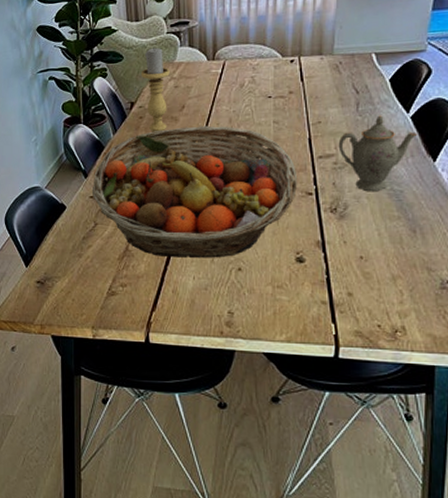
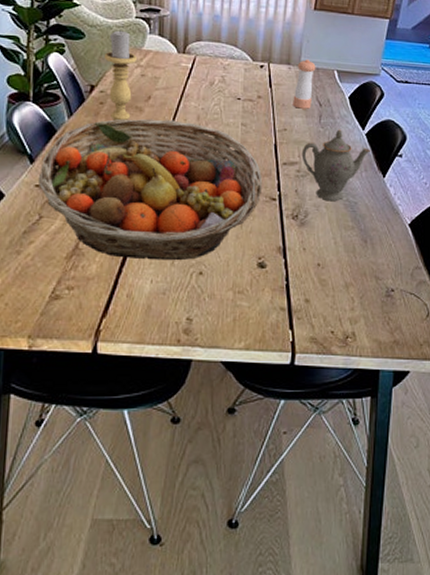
pepper shaker: none [327,46,351,99] -> present [293,59,316,109]

